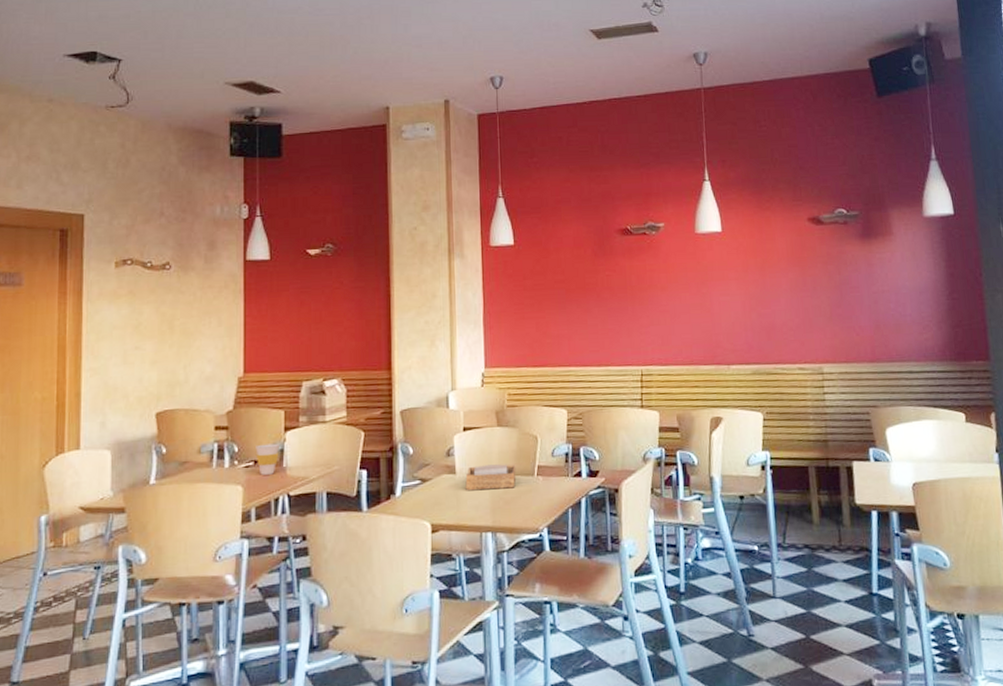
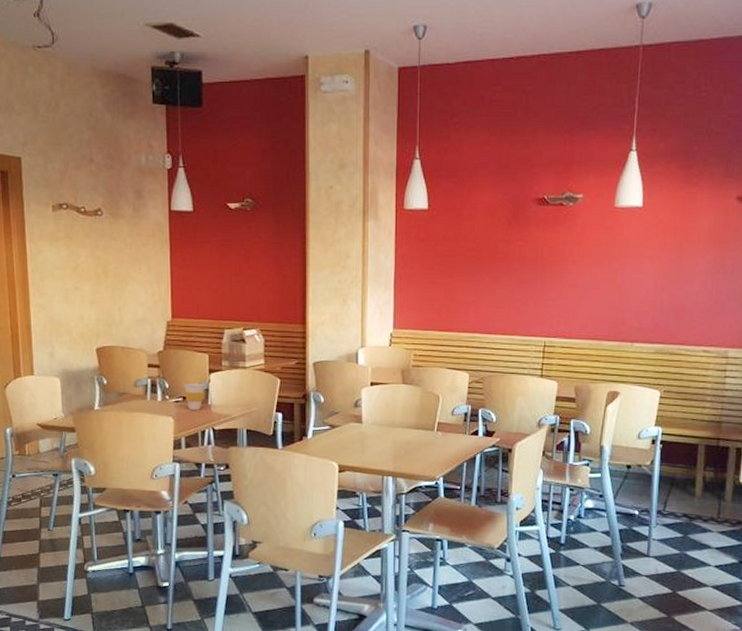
napkin holder: present [465,464,516,491] -> none [370,417,418,440]

